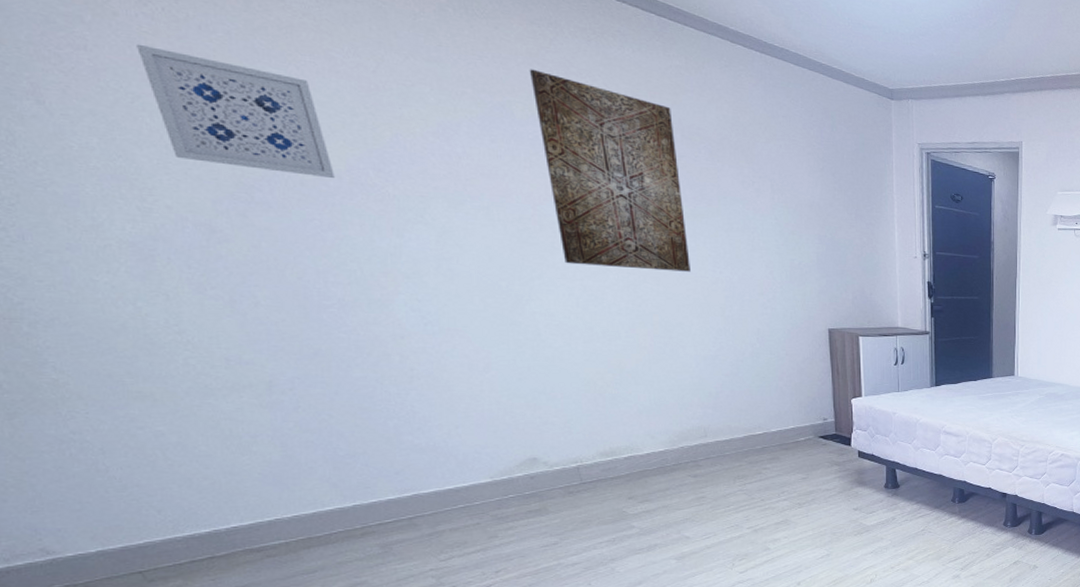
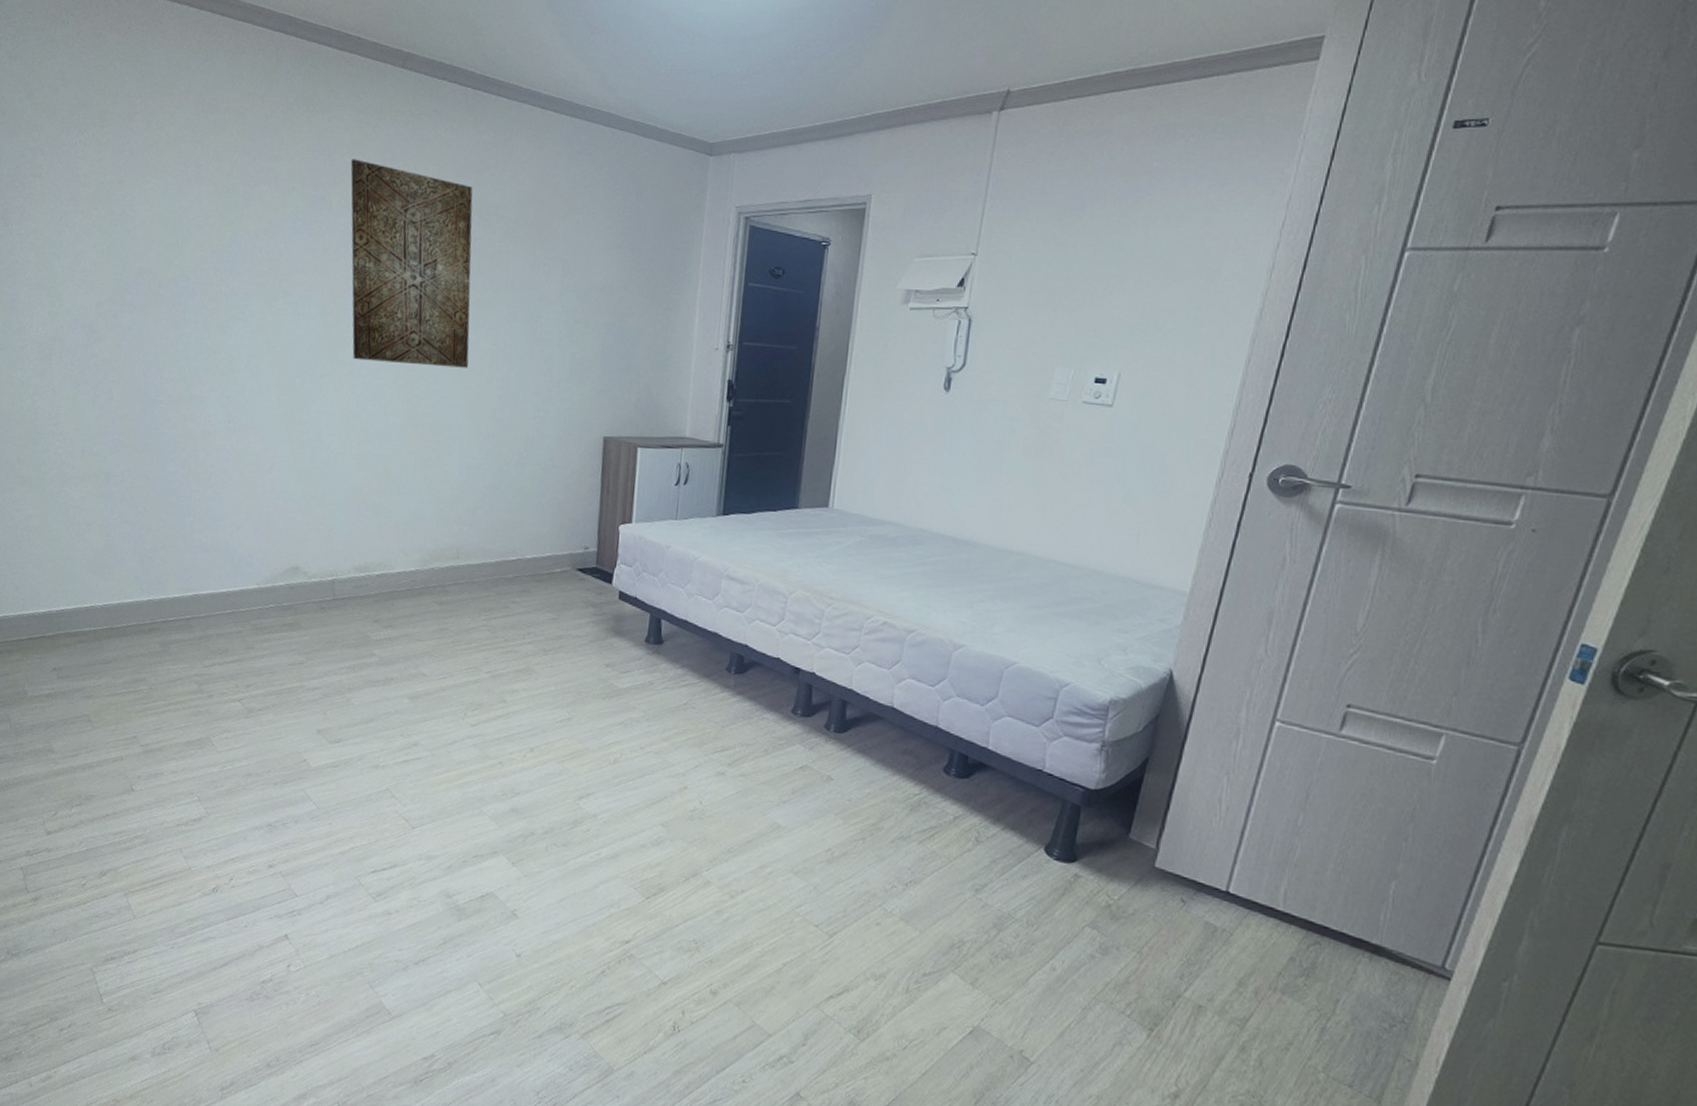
wall art: present [137,43,335,179] -> none [71,168,185,280]

